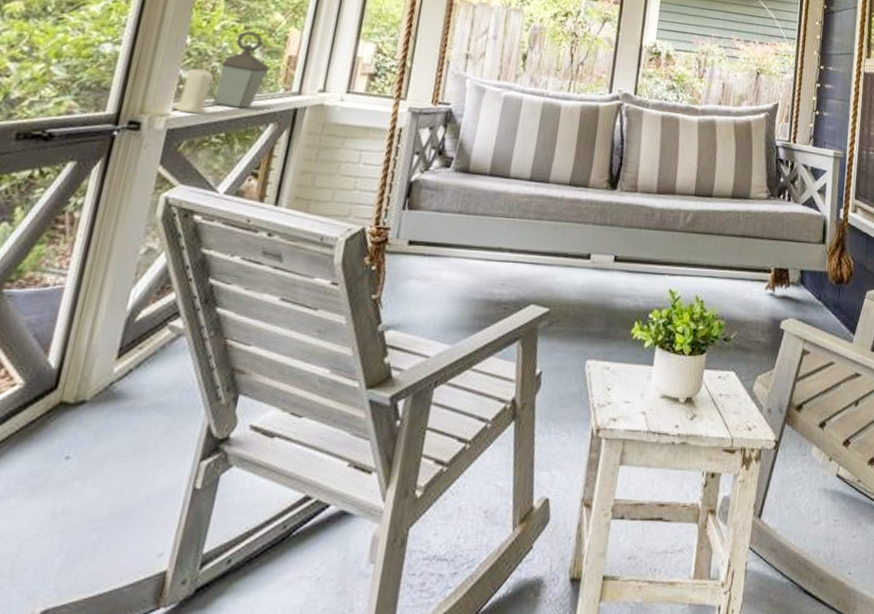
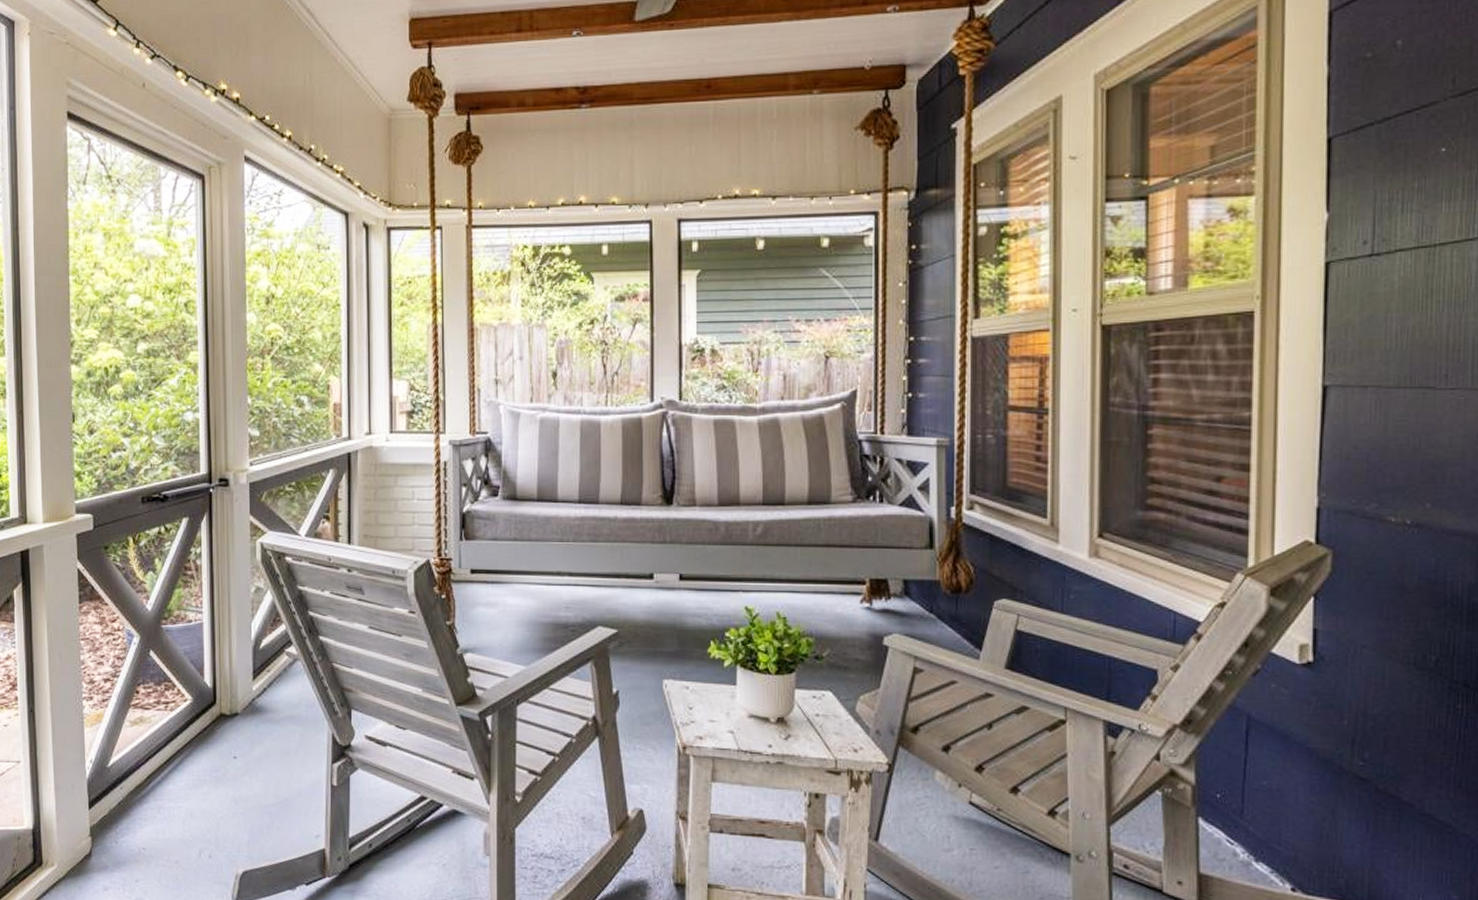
candle: present [172,68,214,114] -> none [249,425,277,467]
lantern: present [213,31,271,108] -> none [275,385,321,458]

